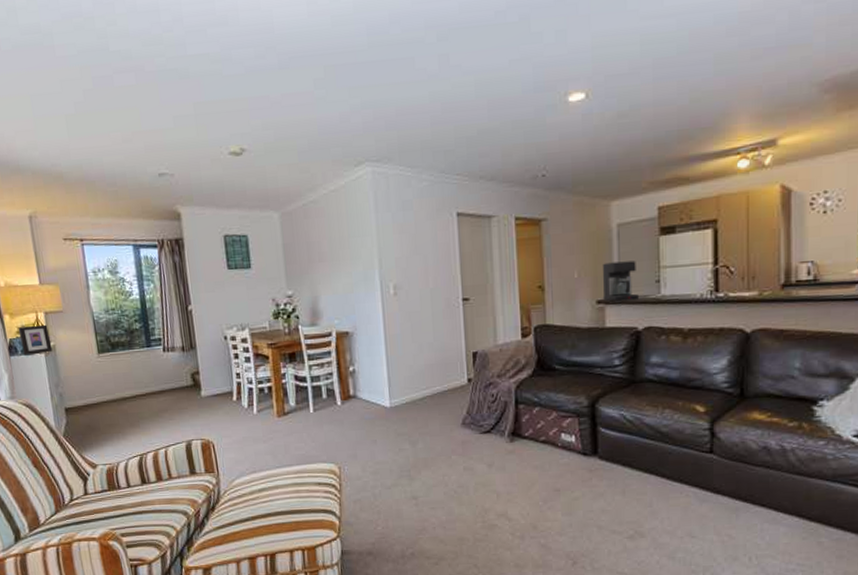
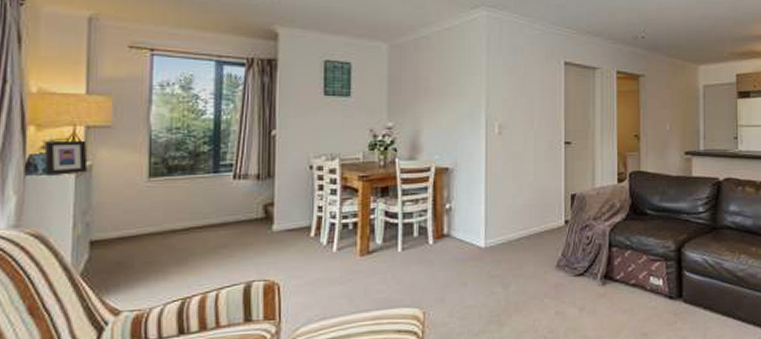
coffee maker: present [602,261,640,302] -> none [690,118,721,153]

